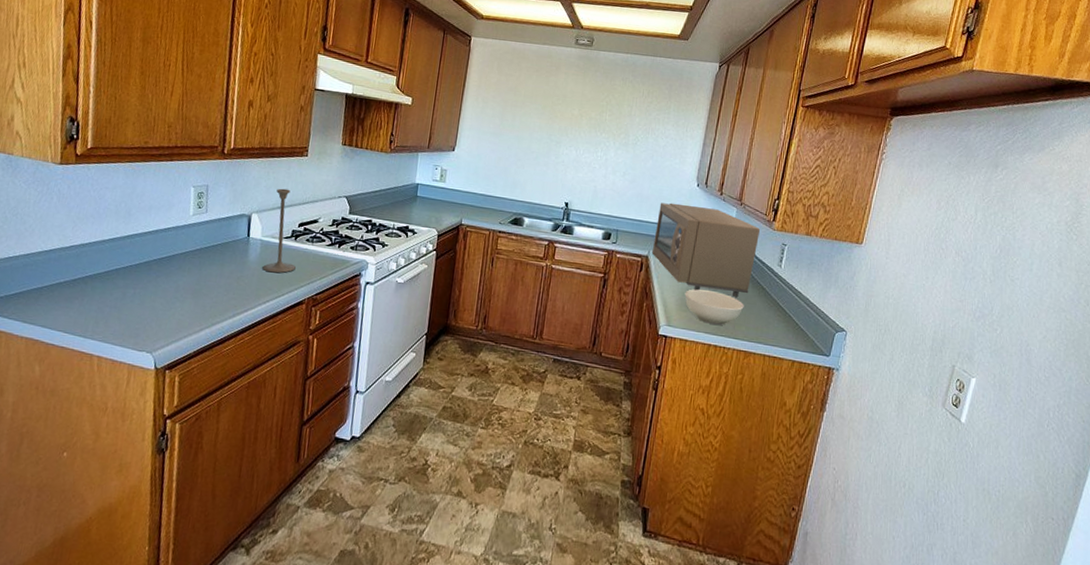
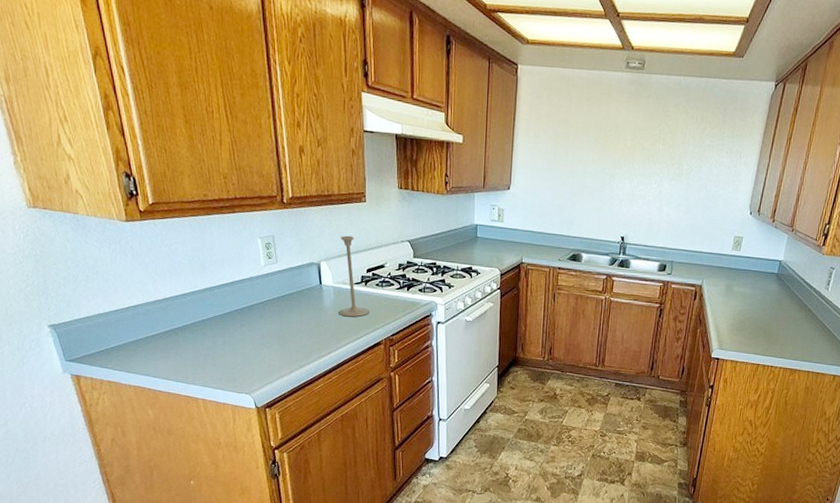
microwave: present [651,203,760,297] -> none [705,232,810,320]
bowl: present [684,289,744,325] -> none [736,314,792,346]

